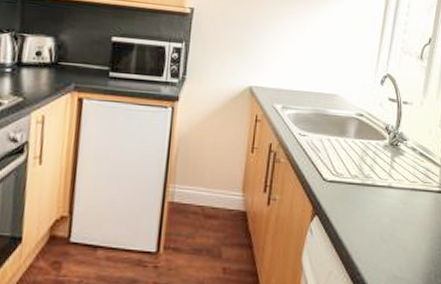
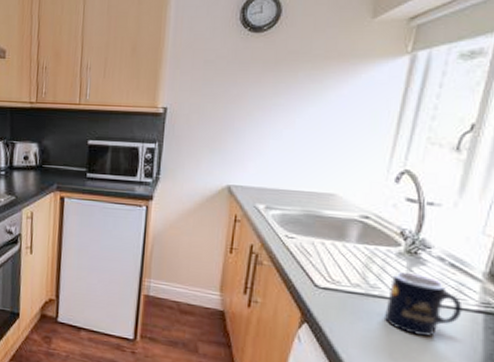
mug: none [377,161,429,217] -> present [385,271,463,336]

